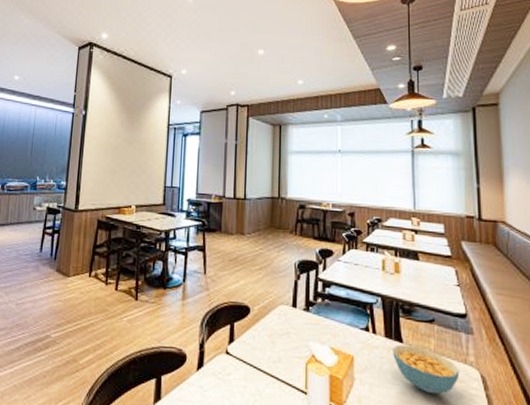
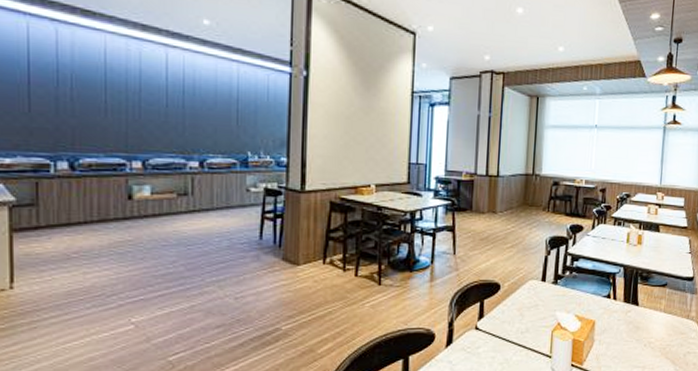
cereal bowl: present [393,344,460,394] -> none [629,307,682,345]

